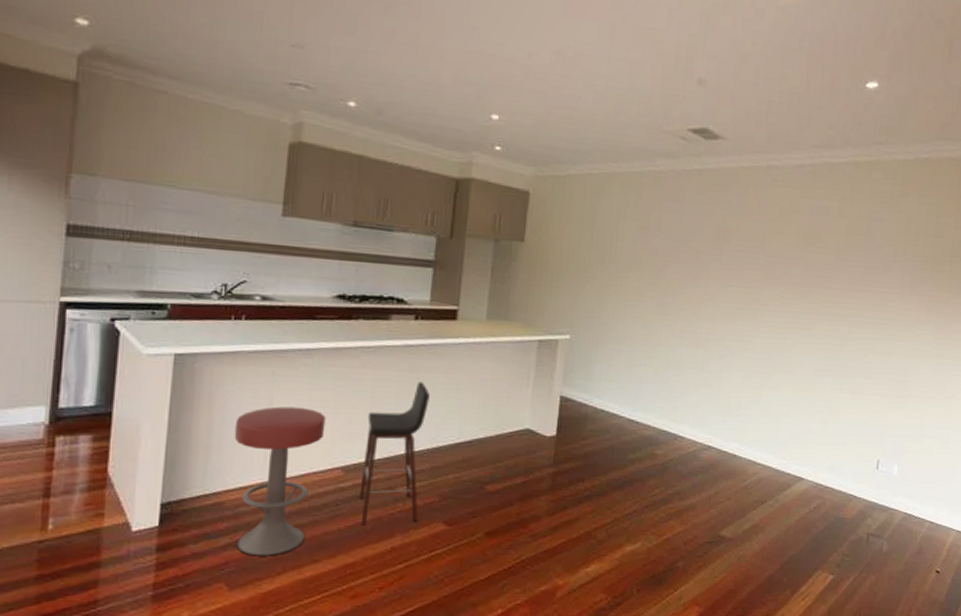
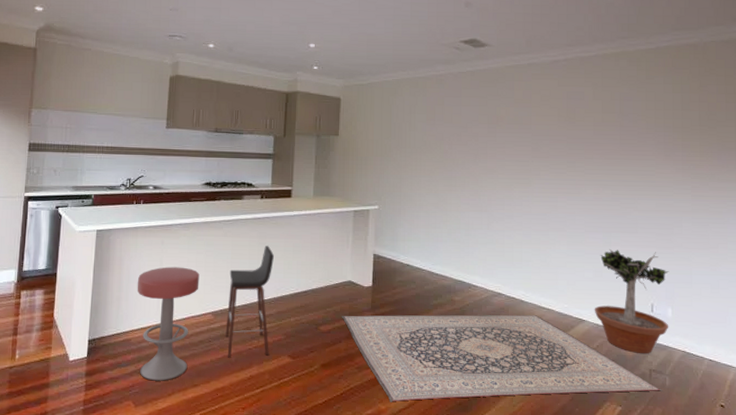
area rug: none [514,471,879,576] -> present [341,314,663,402]
potted tree: none [815,397,900,515] -> present [594,250,669,353]

